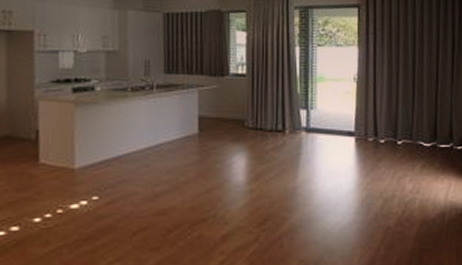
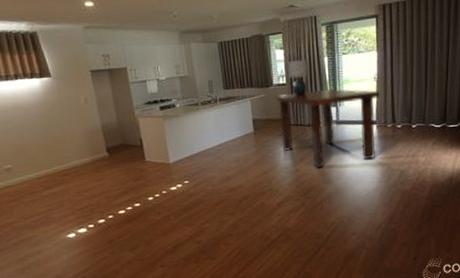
dining table: none [232,86,360,190] -> present [276,89,380,168]
lamp: none [249,44,277,90] -> present [287,58,310,95]

